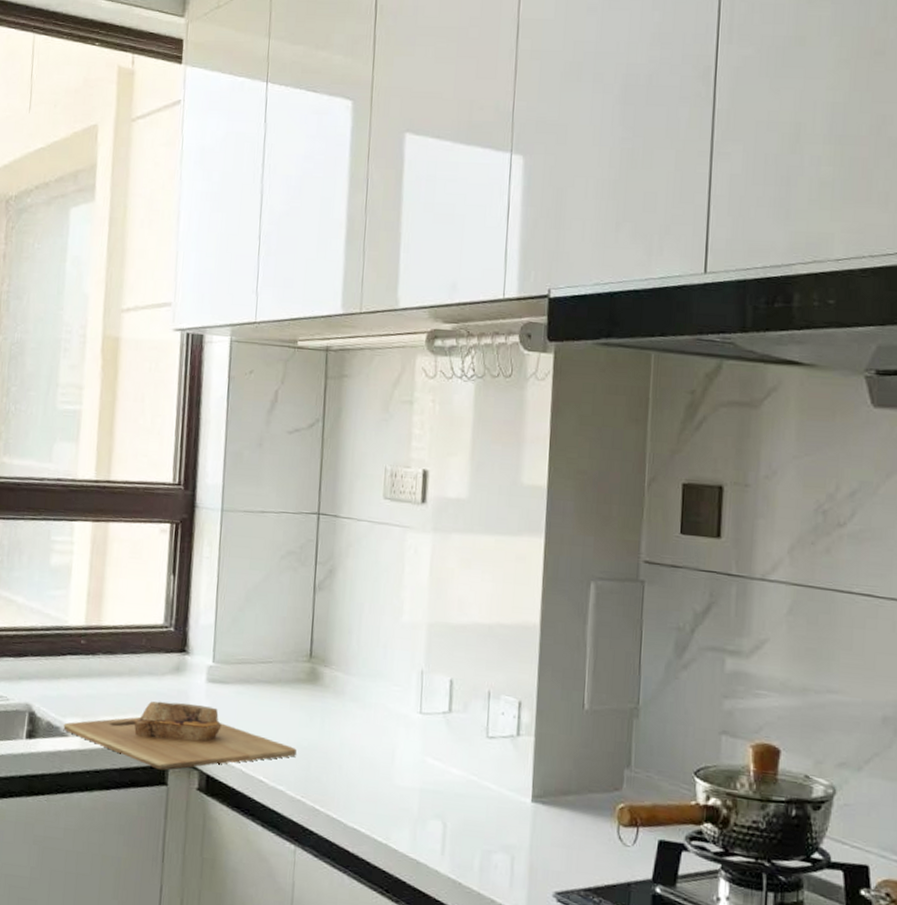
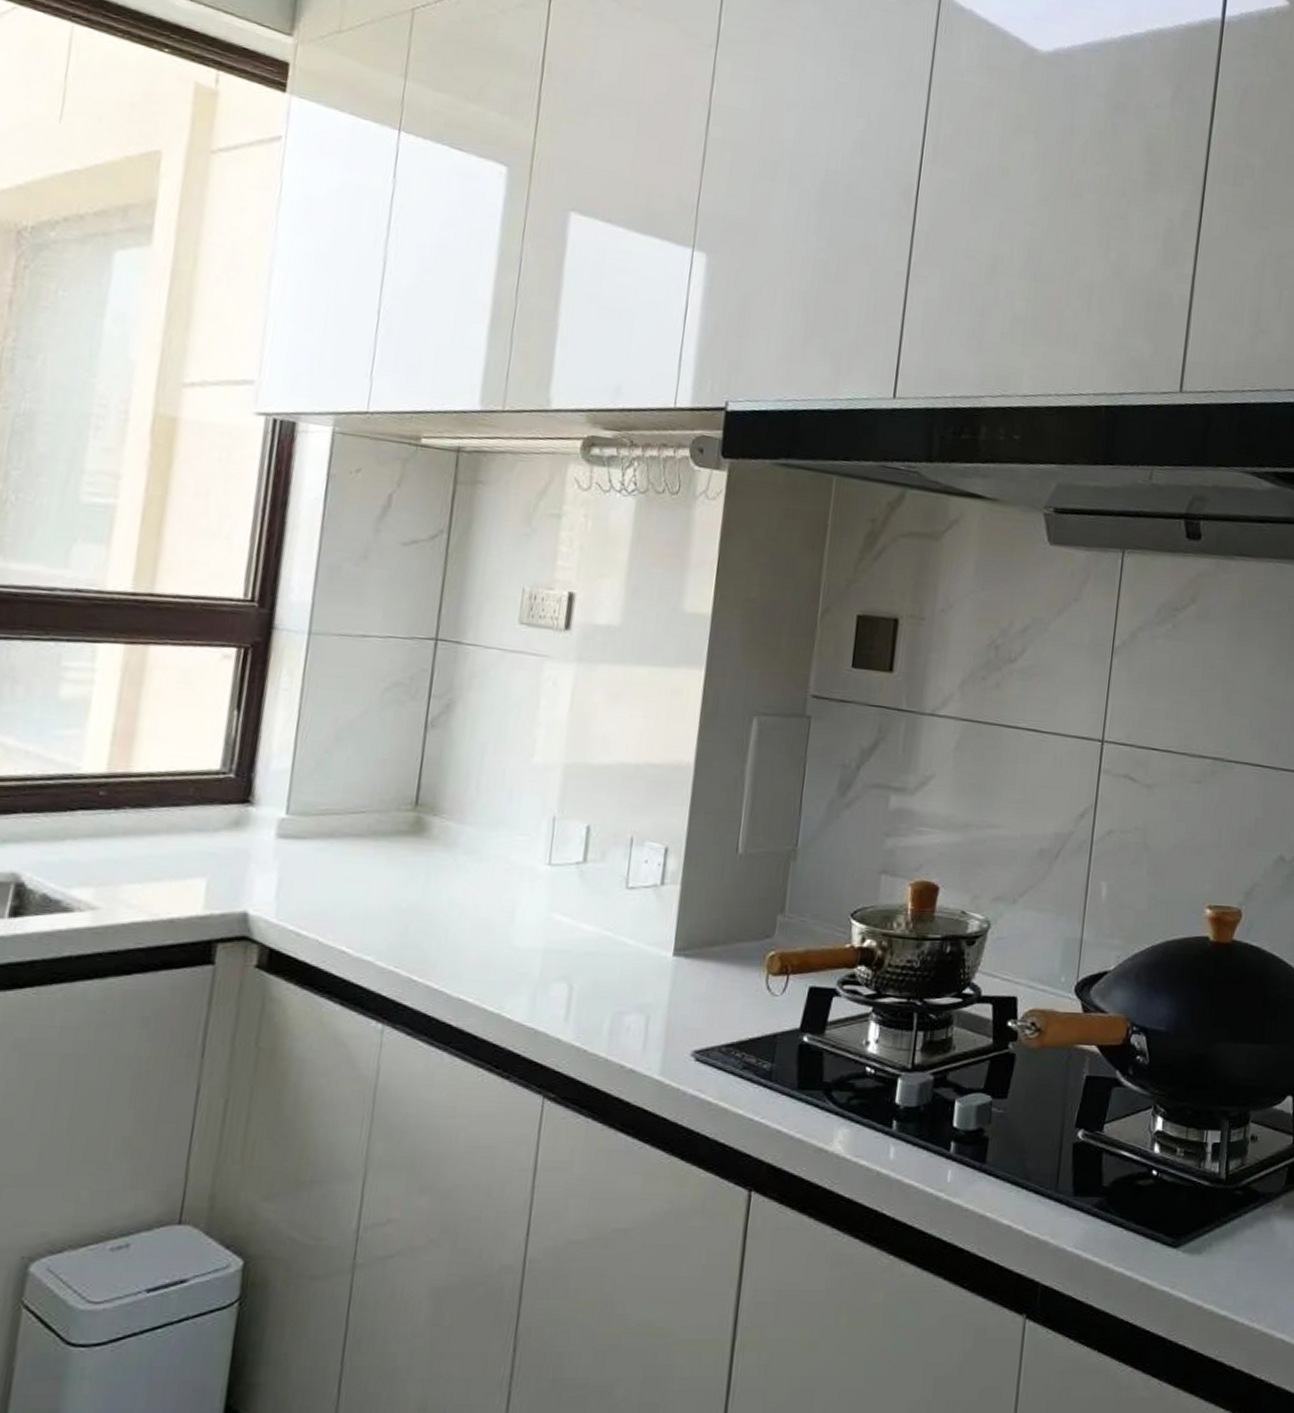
cutting board: present [63,701,297,771] -> none [66,863,392,947]

